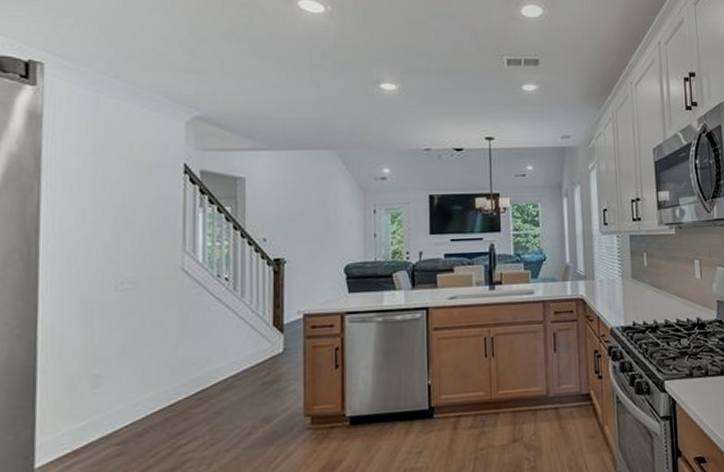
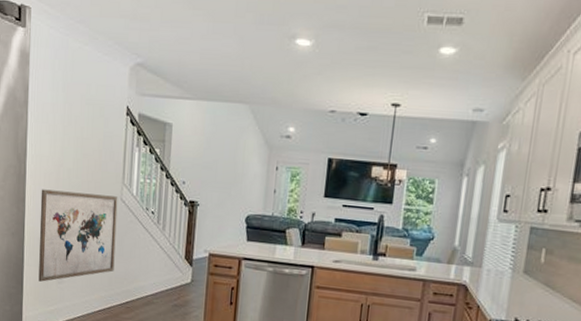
wall art: none [61,267,178,391] -> present [38,189,118,282]

